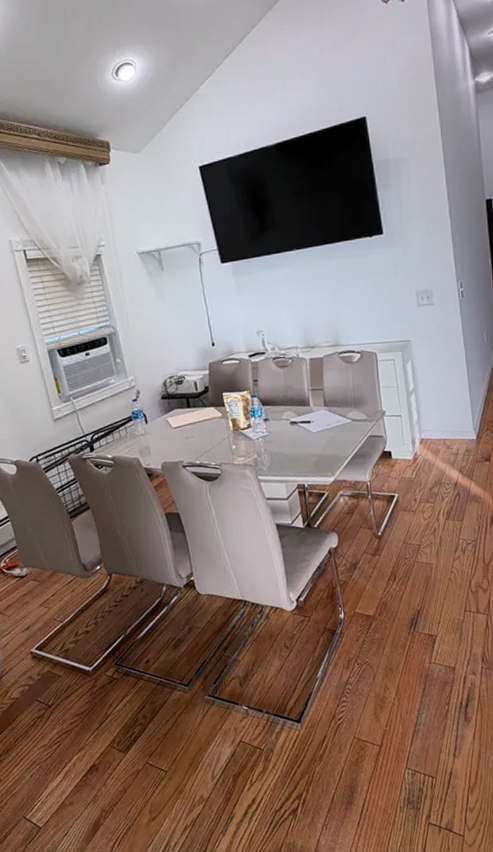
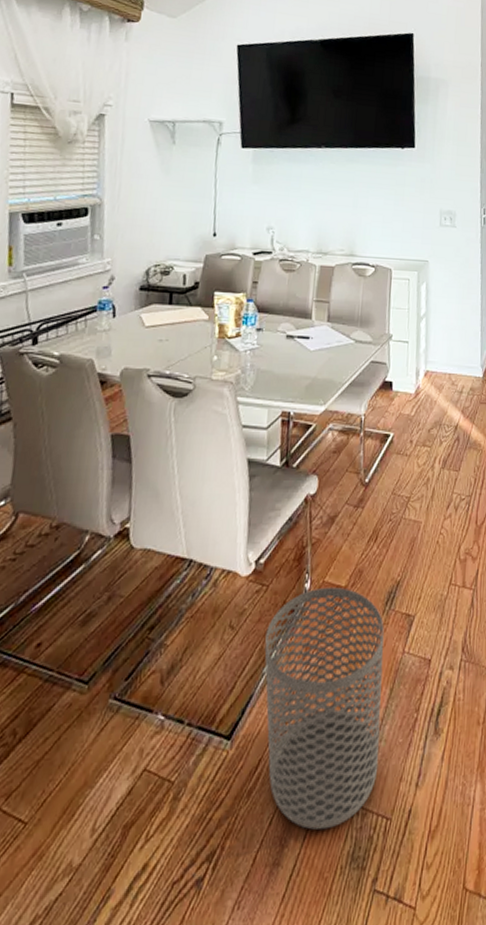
waste bin: none [314,616,421,783] -> present [264,586,384,830]

